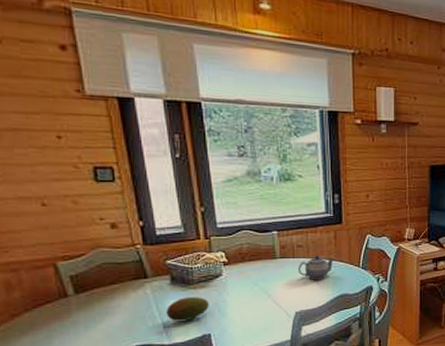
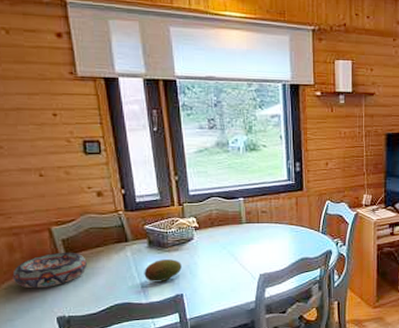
decorative bowl: none [11,289,100,331] -> present [12,252,87,289]
teapot: present [297,256,335,280] -> none [262,221,297,244]

